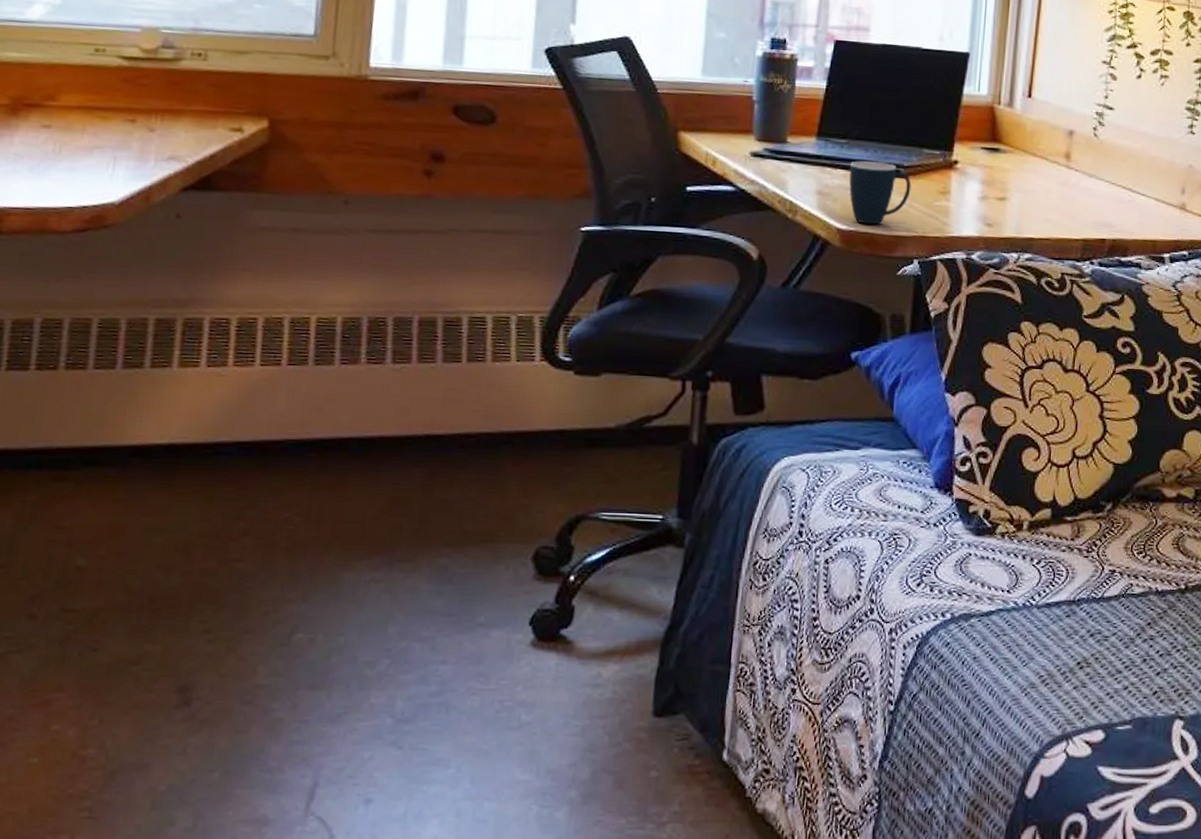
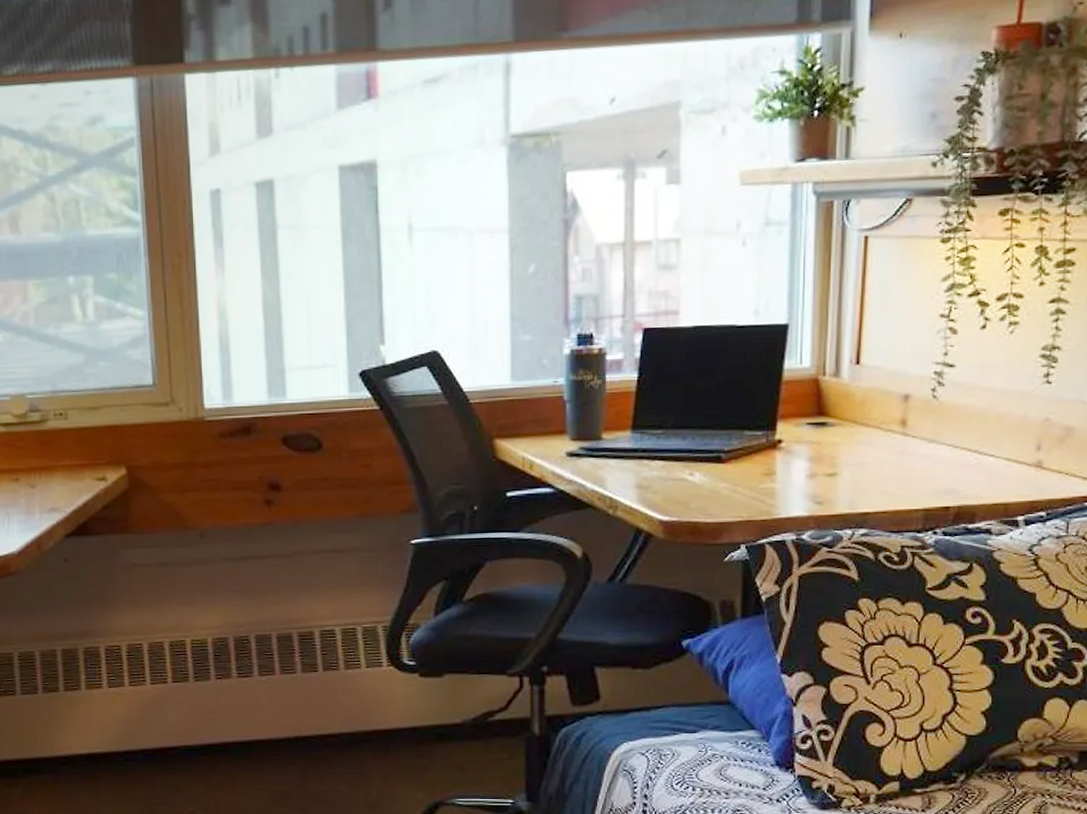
mug: present [849,161,912,225] -> none [668,449,734,513]

